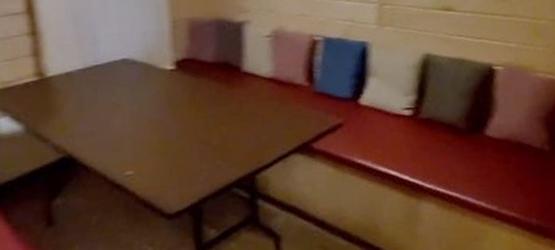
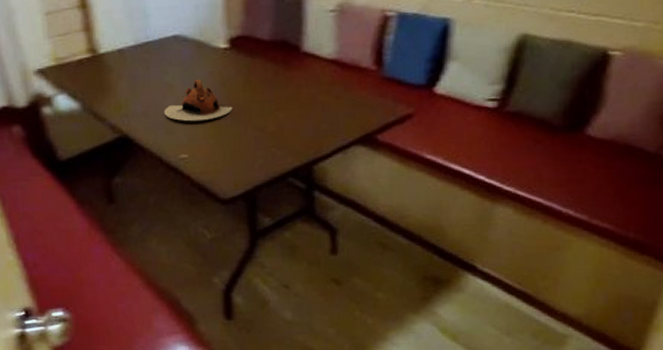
teapot: none [110,98,179,139] -> present [163,79,233,122]

